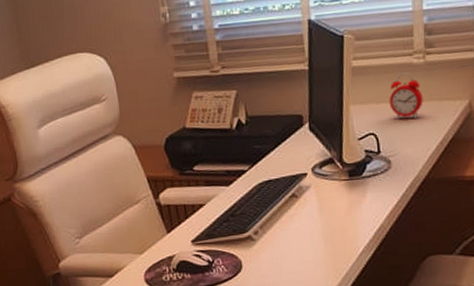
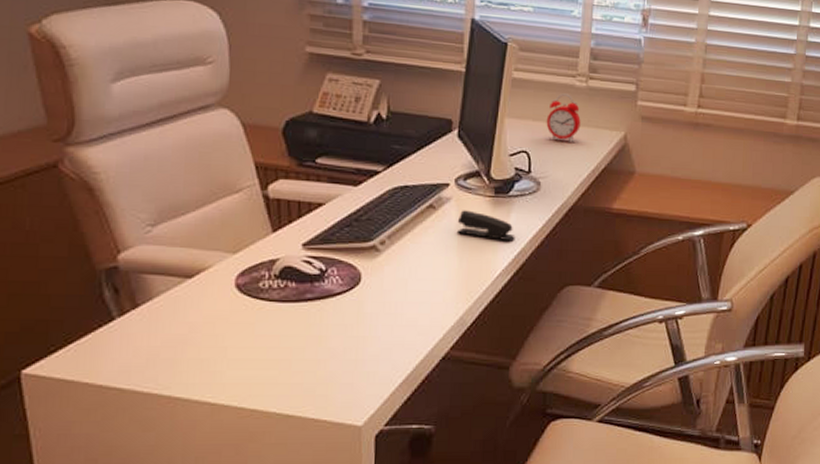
stapler: none [318,195,373,219] -> present [456,210,515,240]

